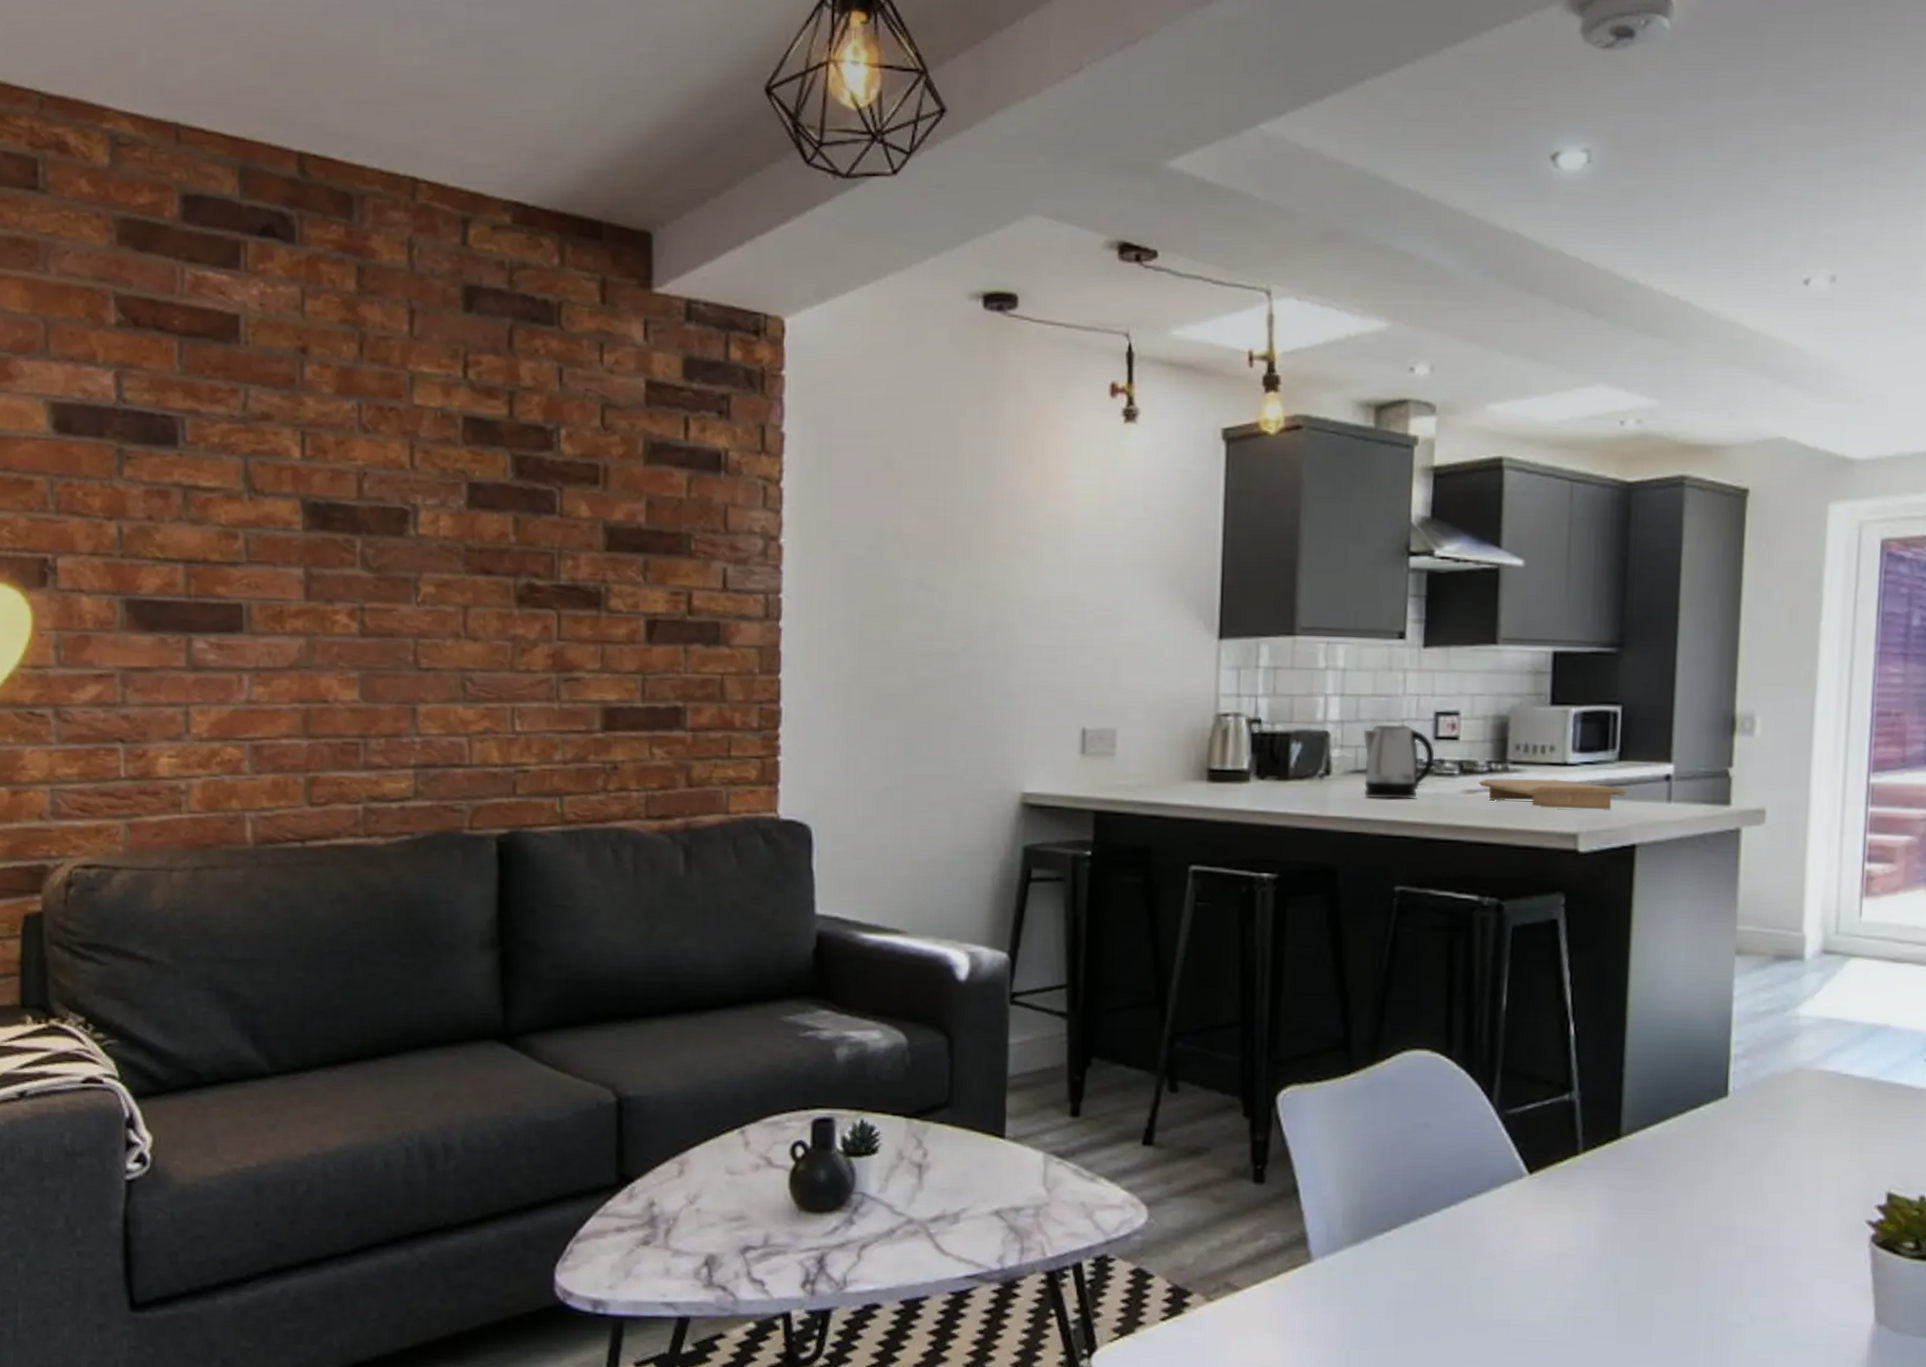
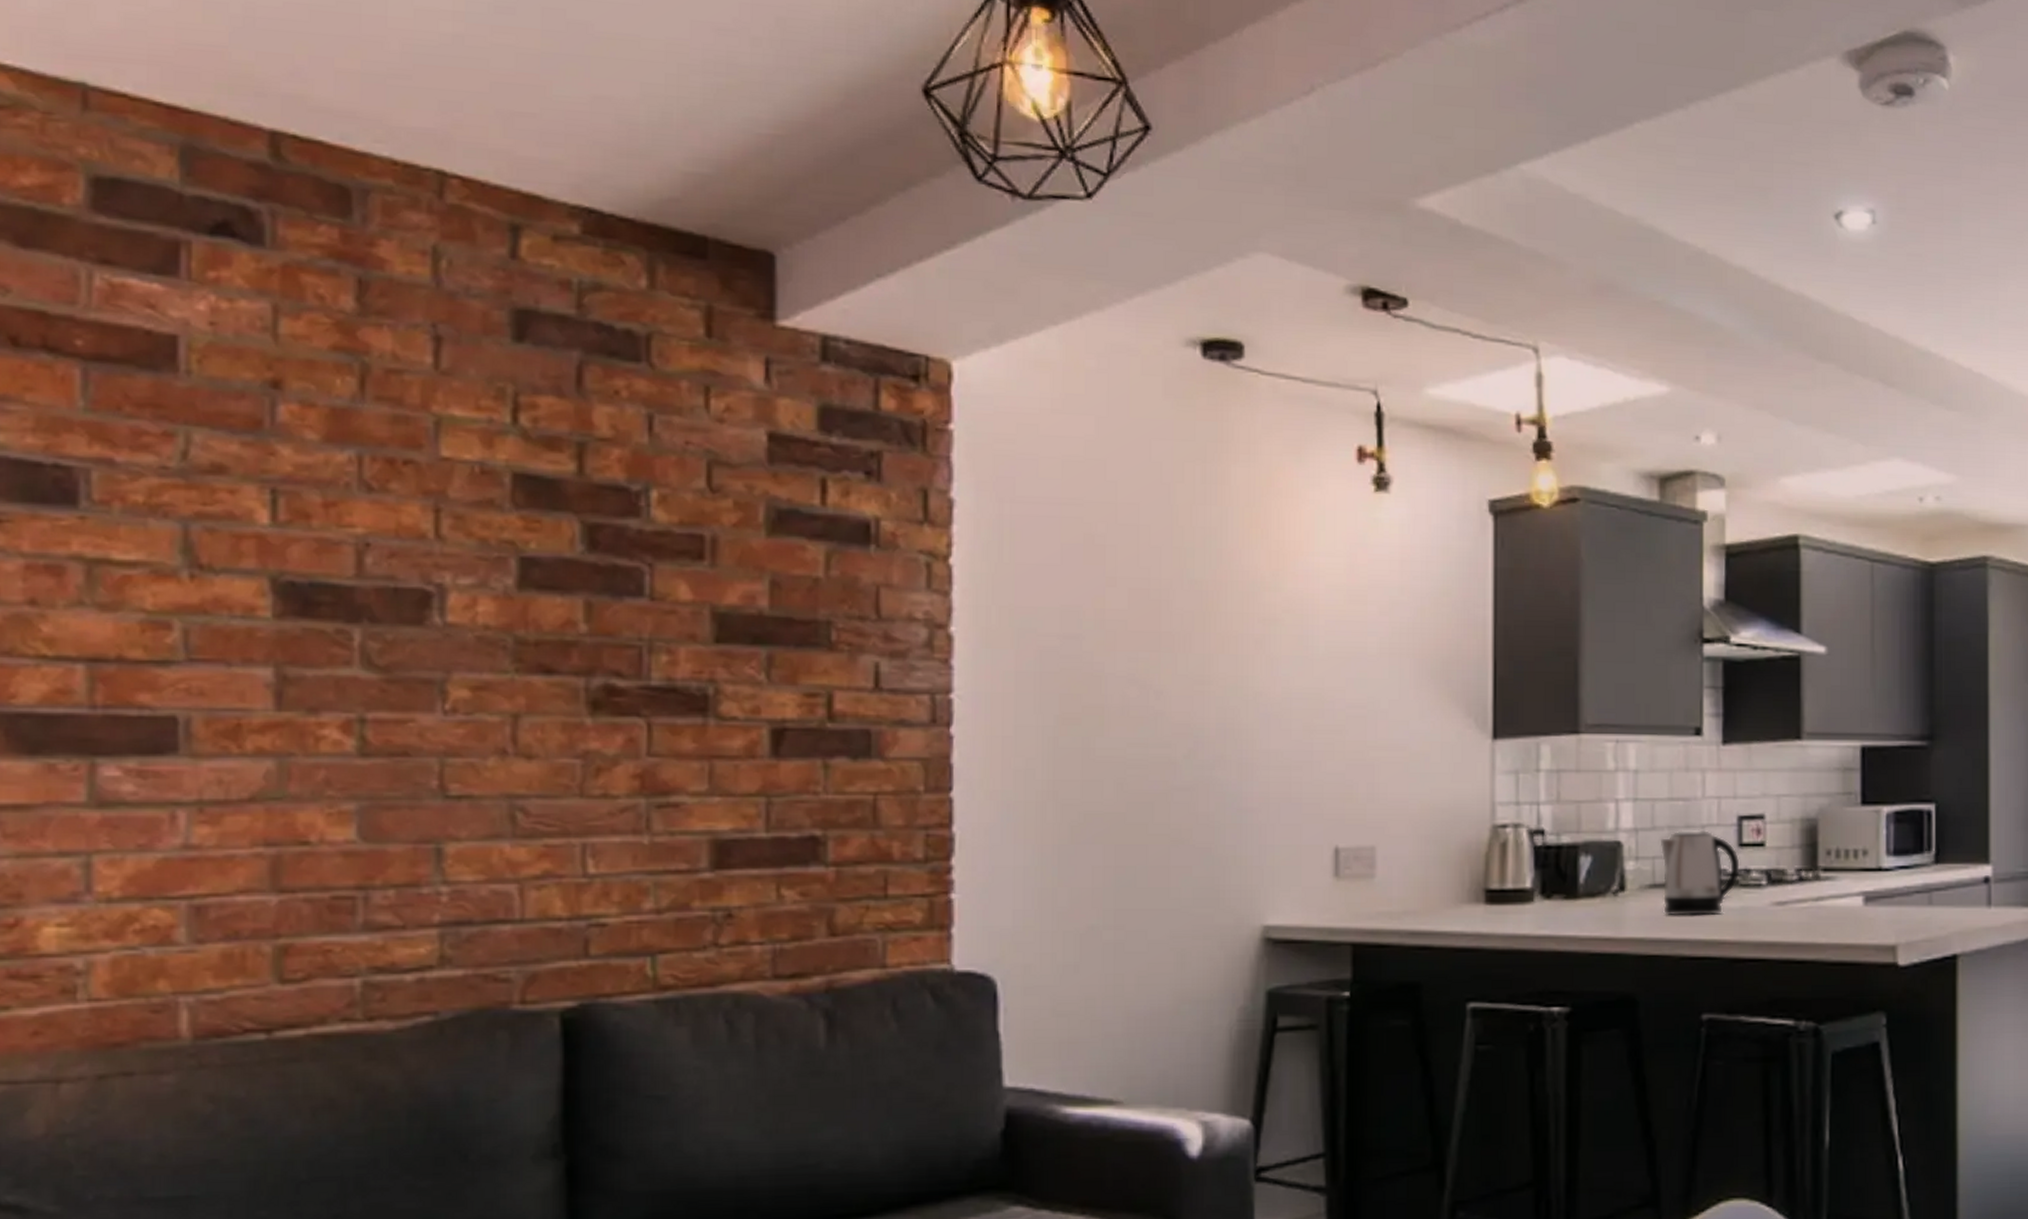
cutting board: present [1479,778,1627,810] -> none [1788,885,1945,920]

